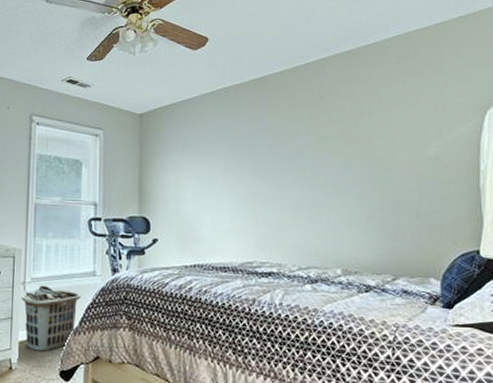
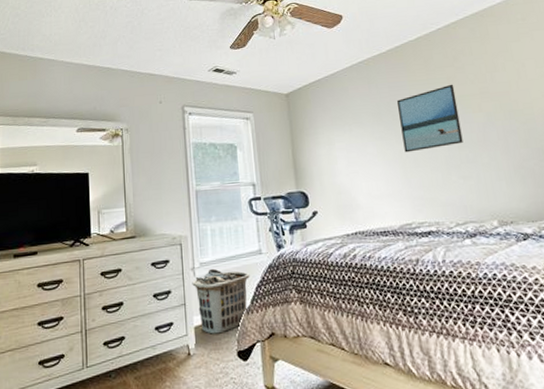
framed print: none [254,123,317,189] -> present [397,84,463,153]

